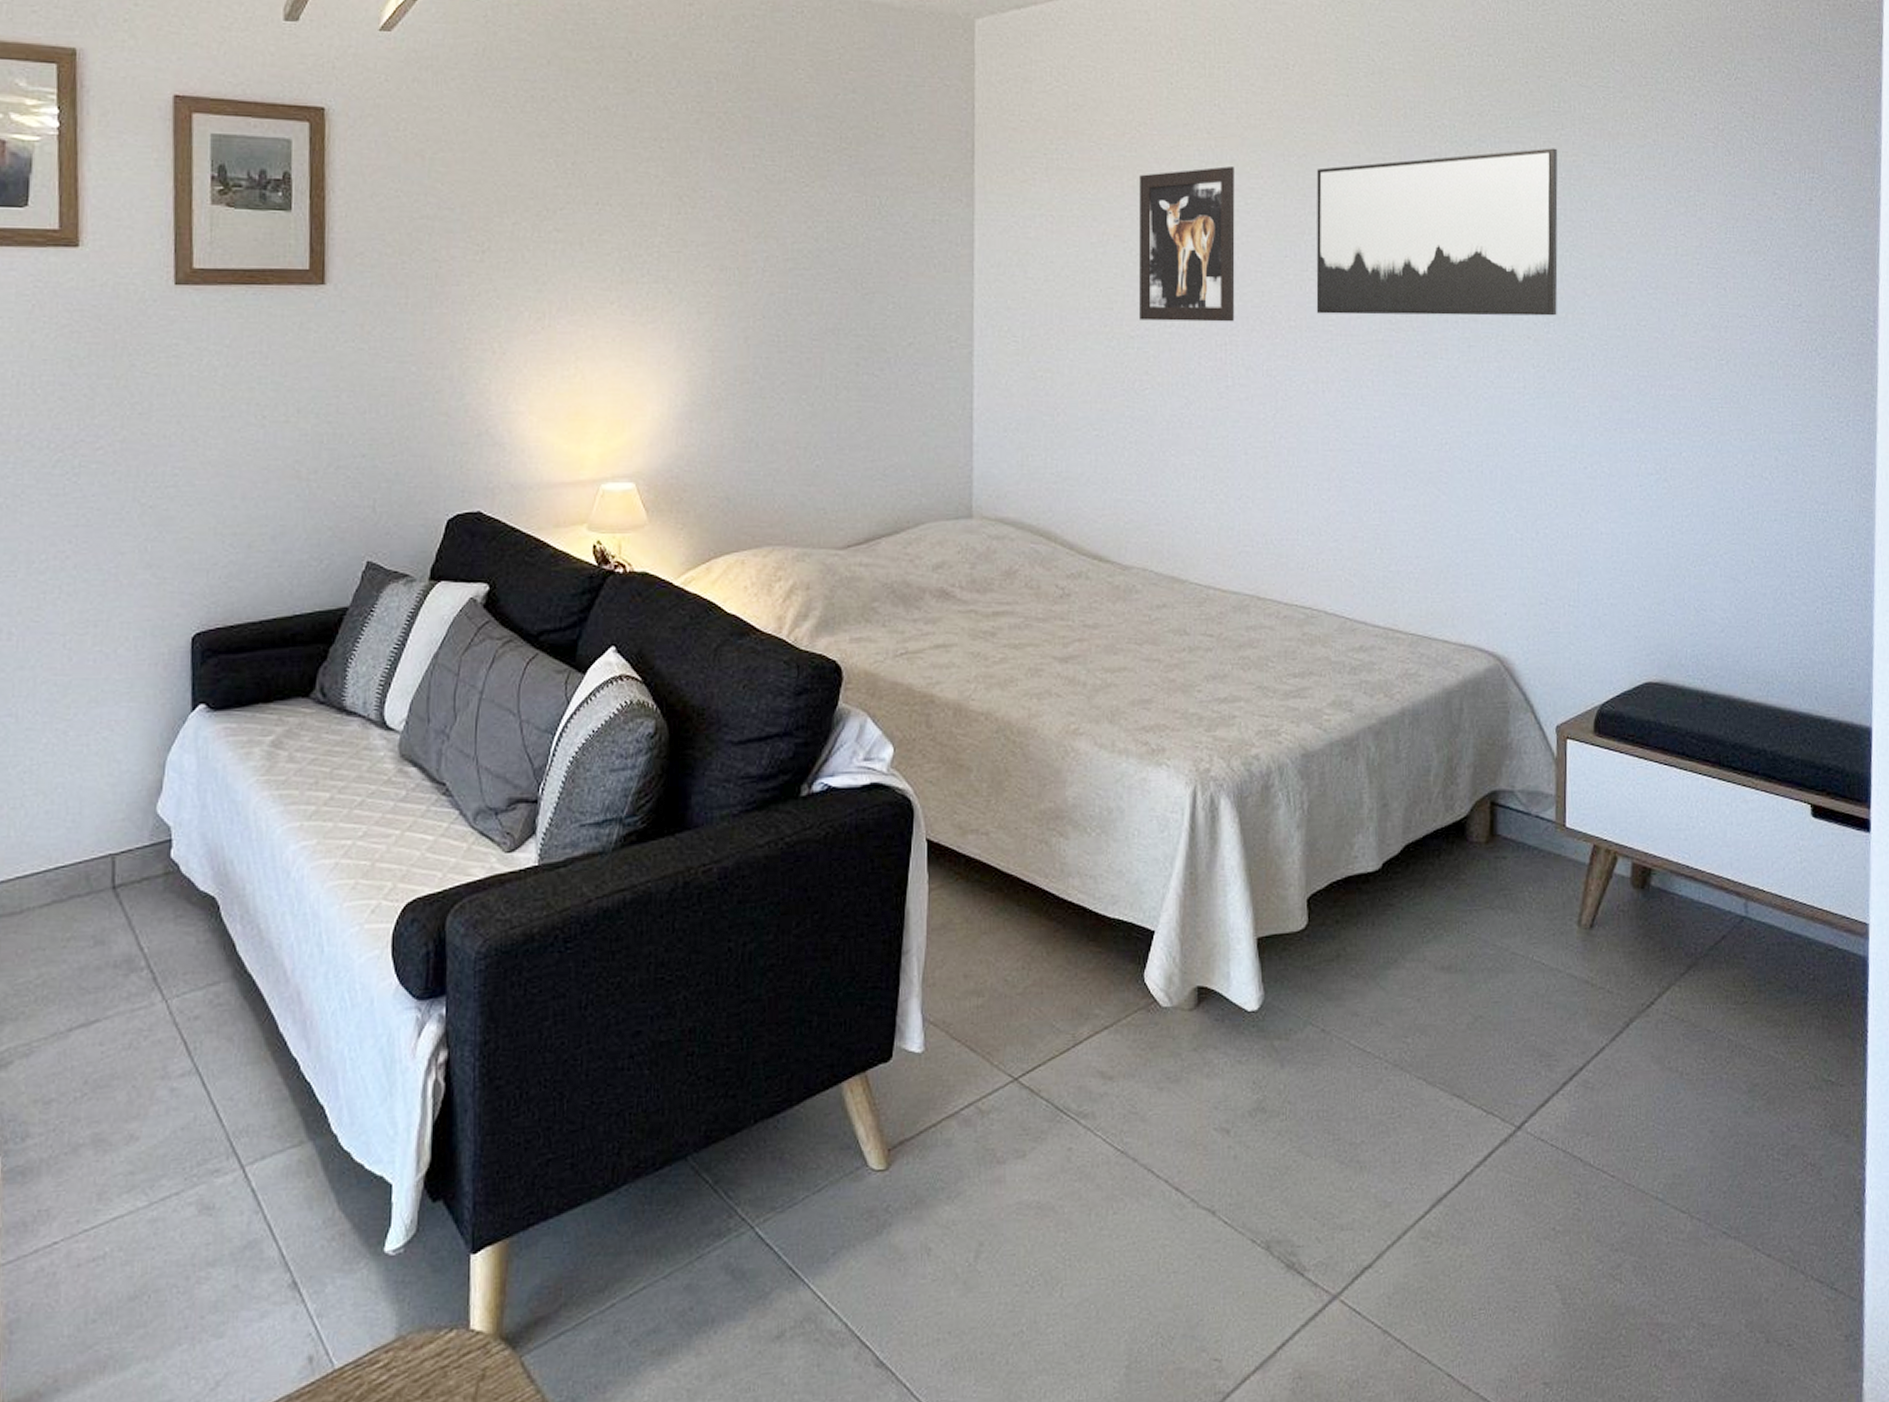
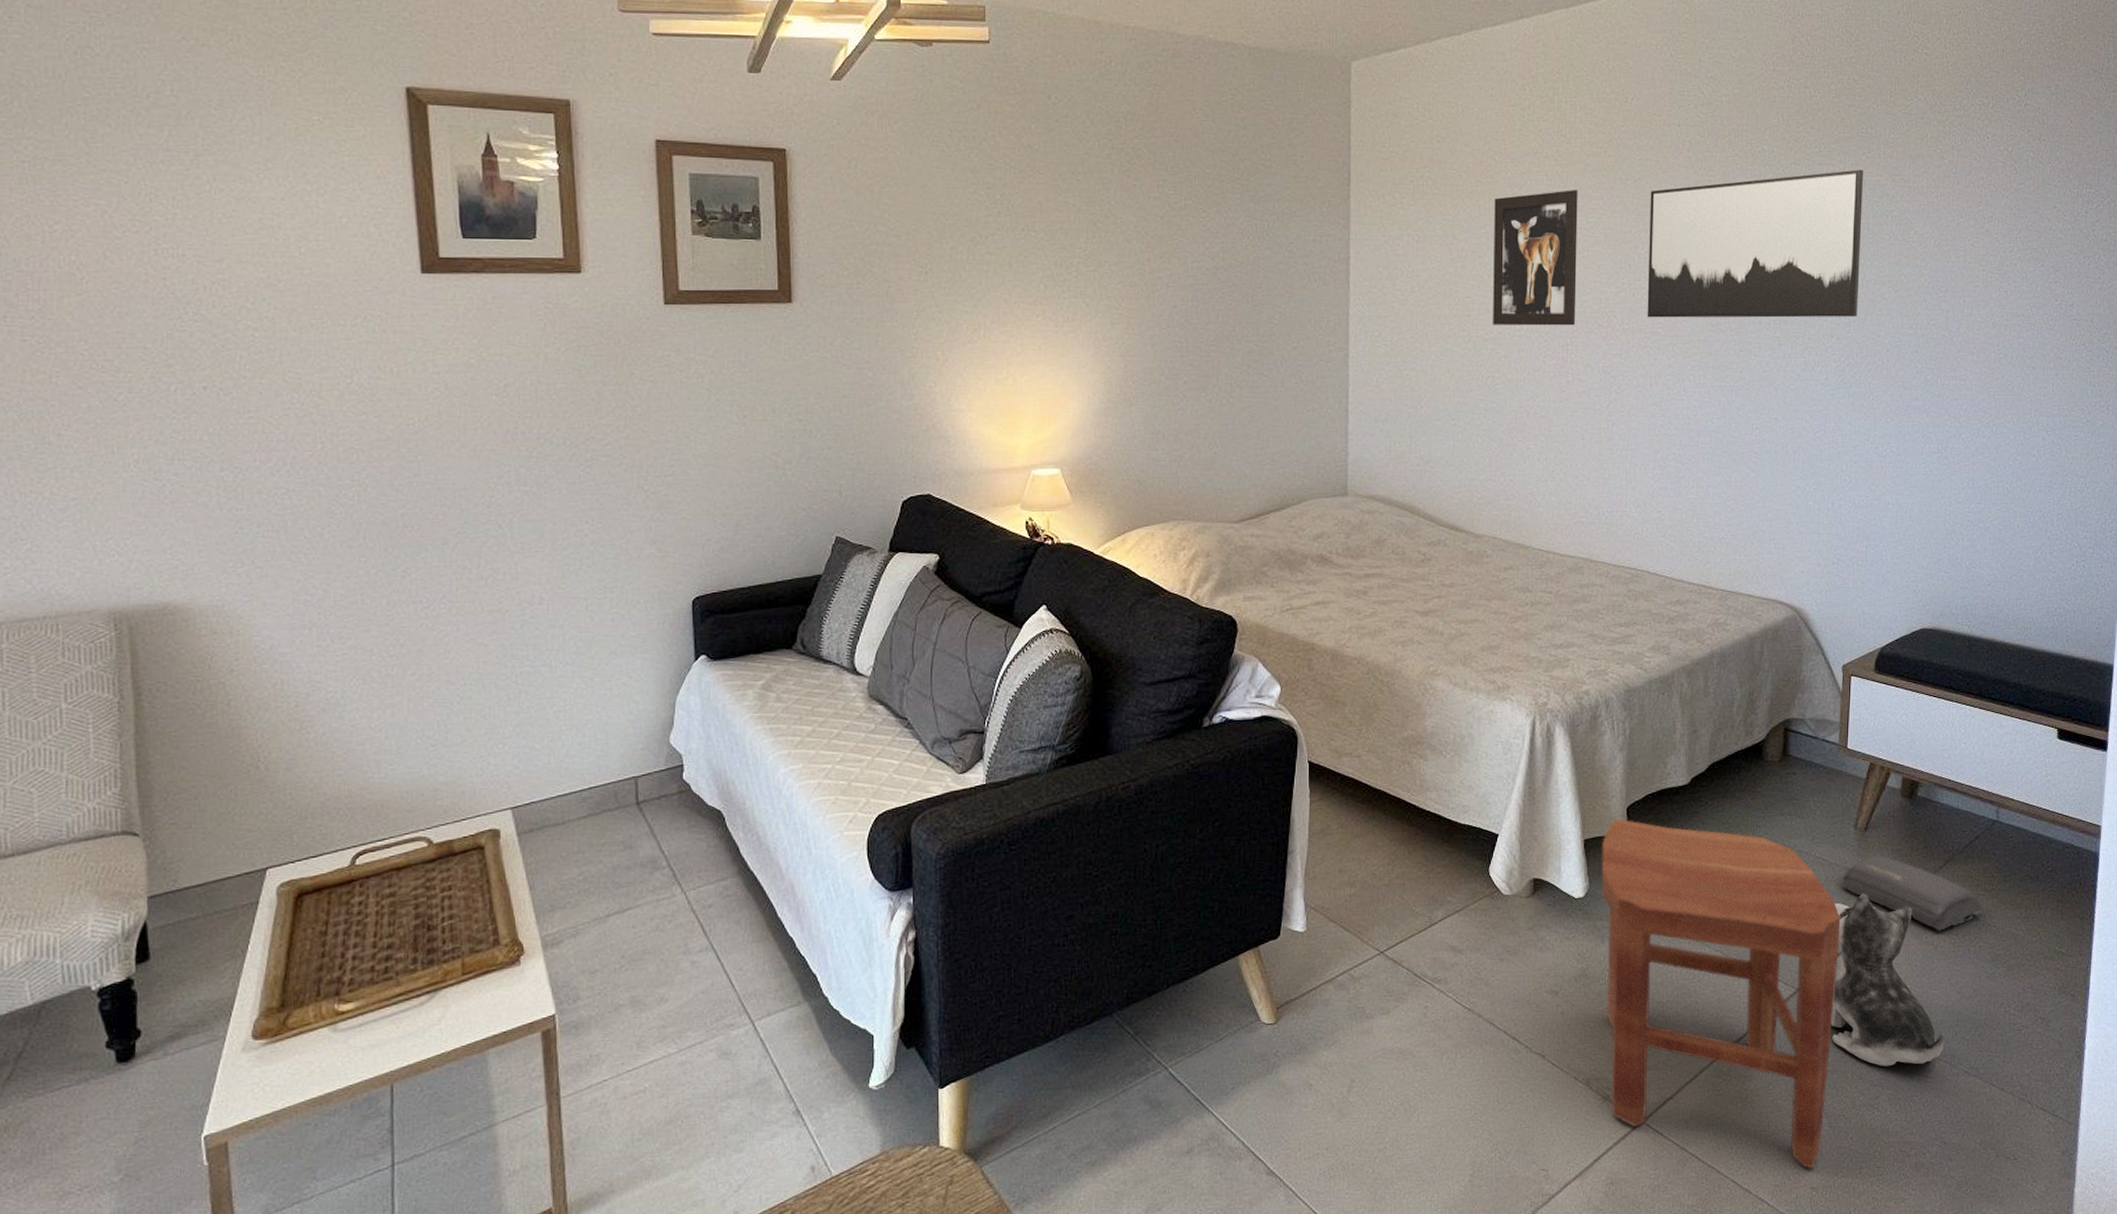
stool: none [1278,911,1567,1359] -> present [1601,818,1841,1169]
plush toy: none [1558,1006,1697,1226] -> present [1831,893,1945,1067]
bag: none [1565,958,1735,1054] -> present [1841,855,1983,931]

